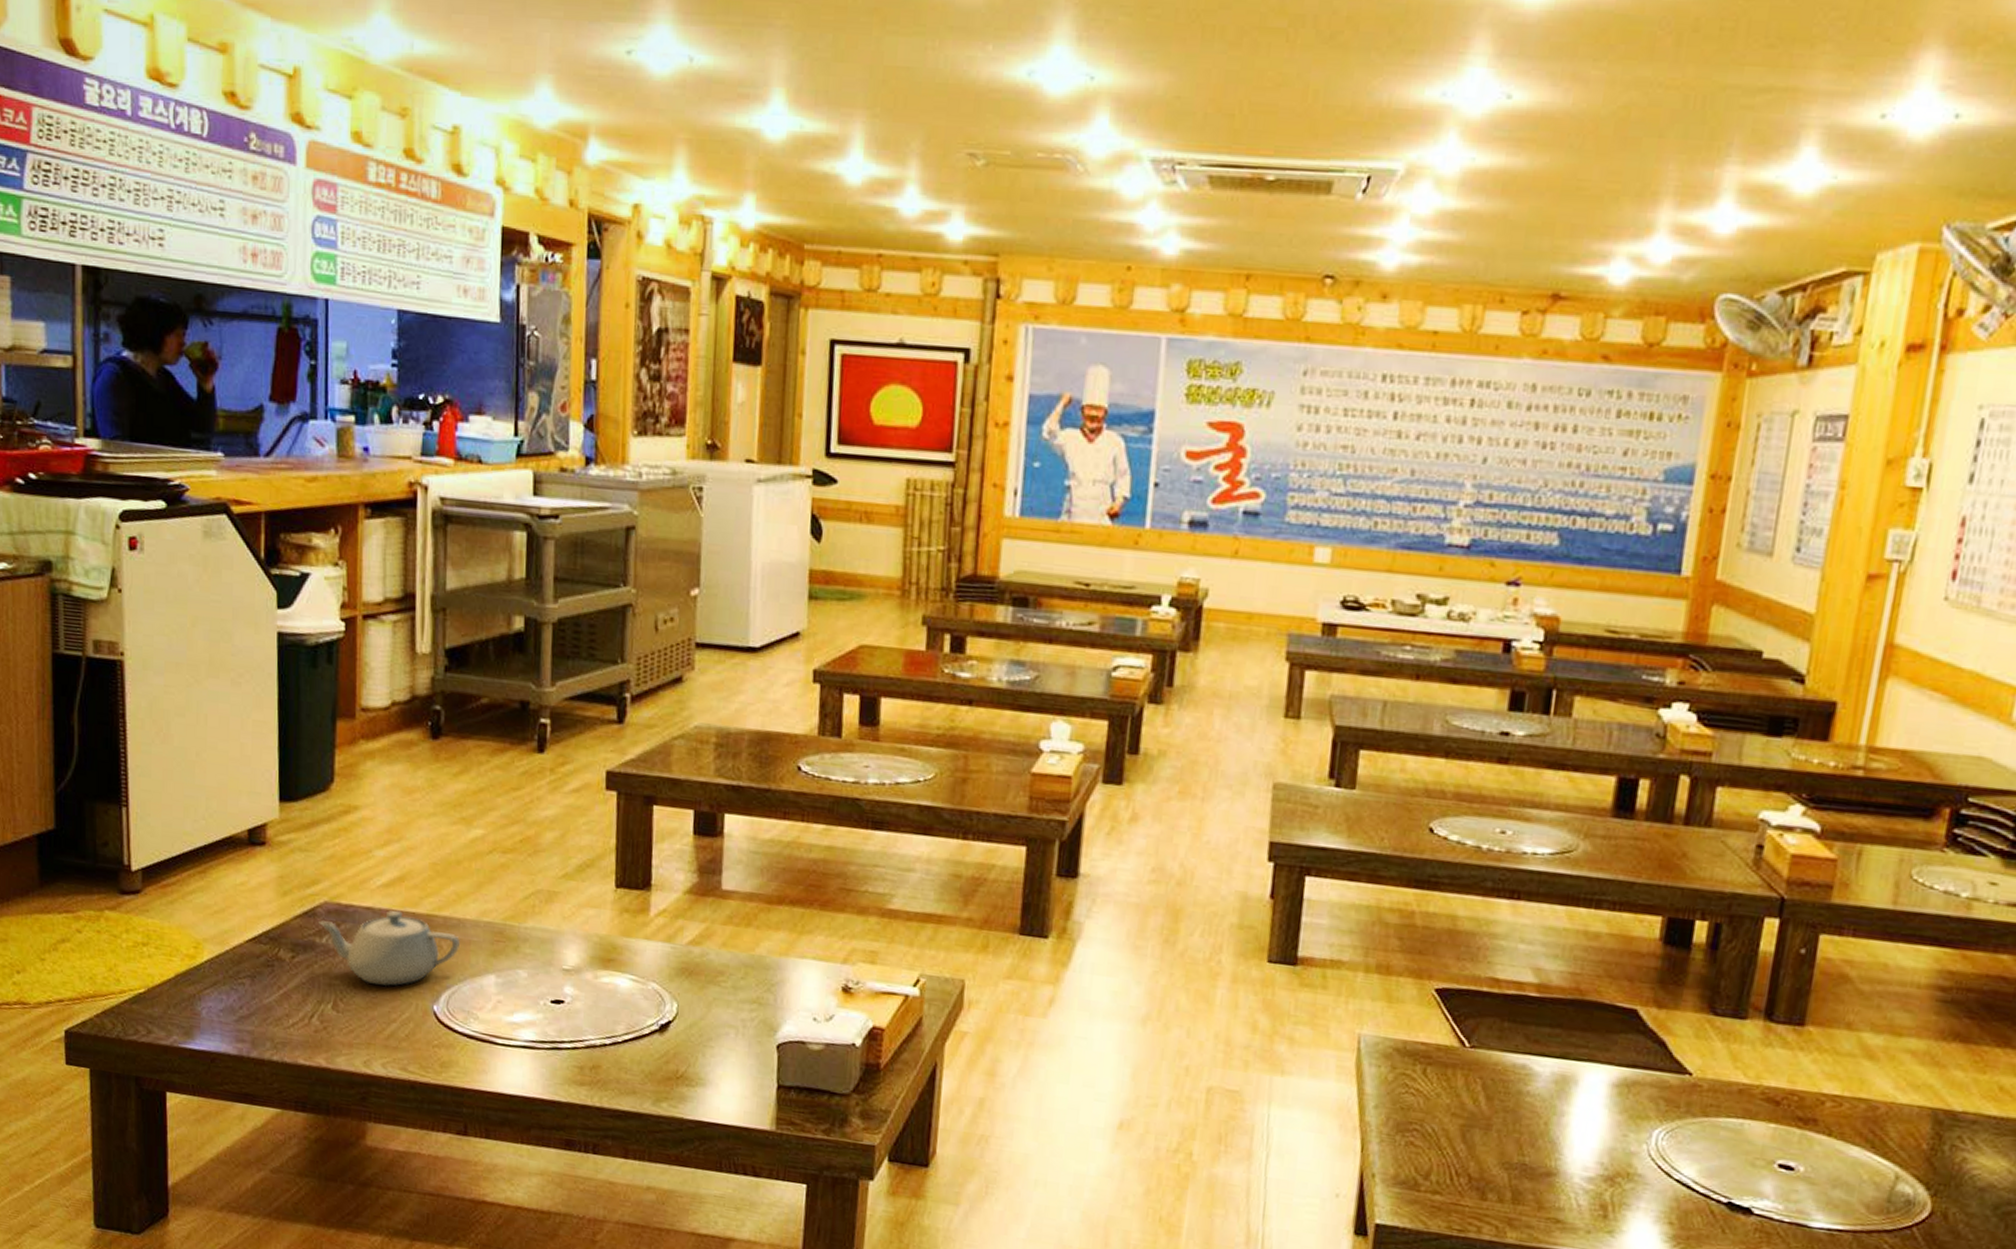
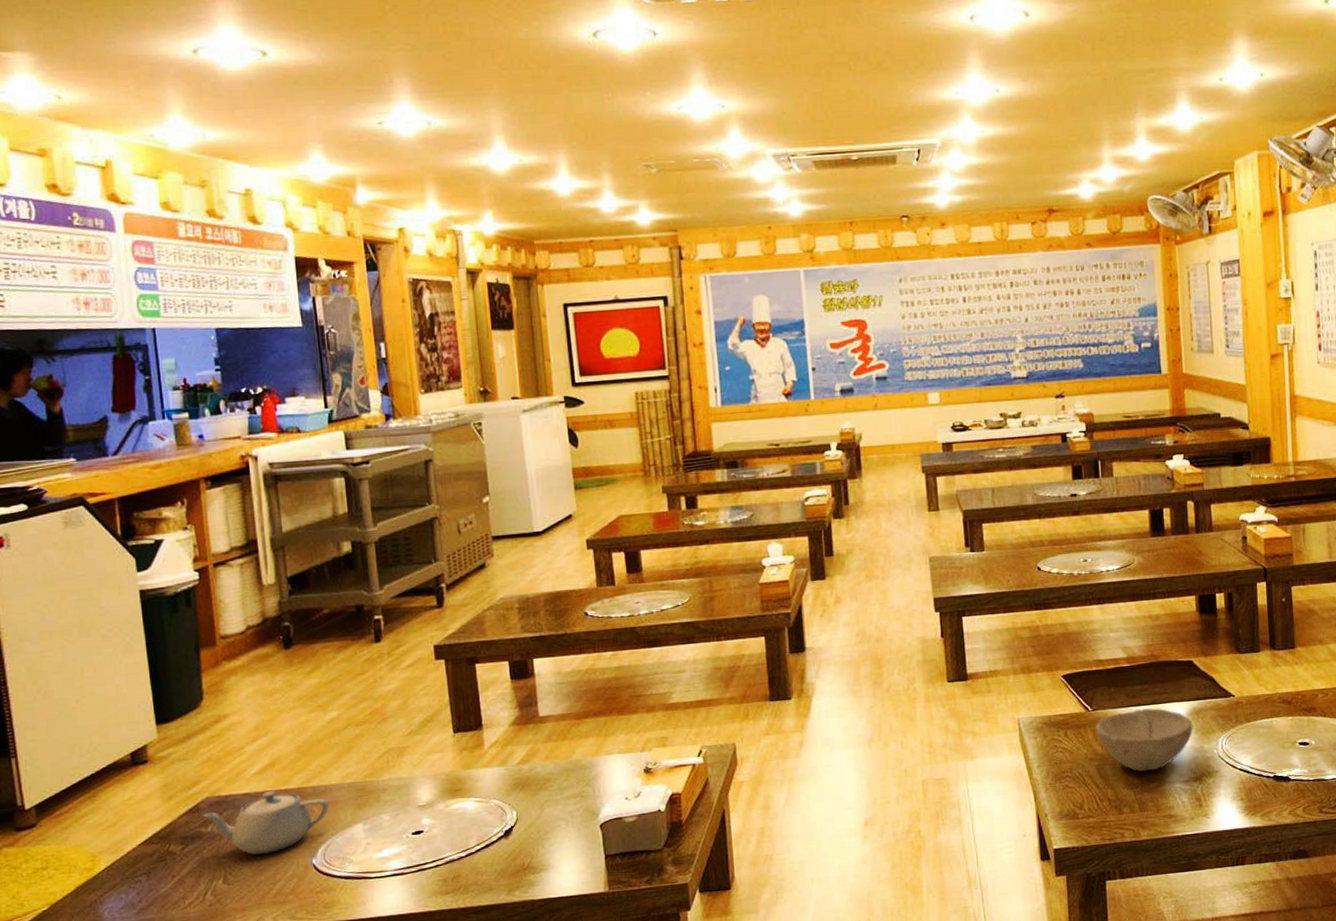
bowl: none [1468,1059,1619,1152] -> present [1095,708,1194,772]

